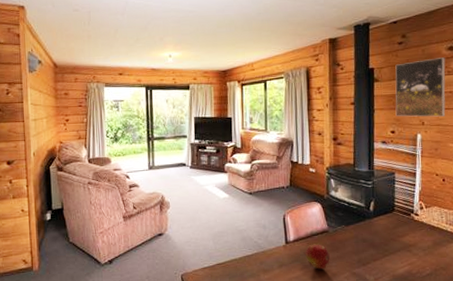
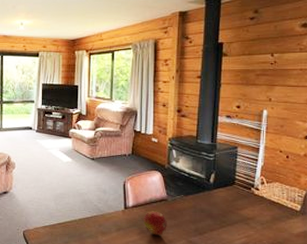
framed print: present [395,57,446,117] -> none [242,34,298,94]

